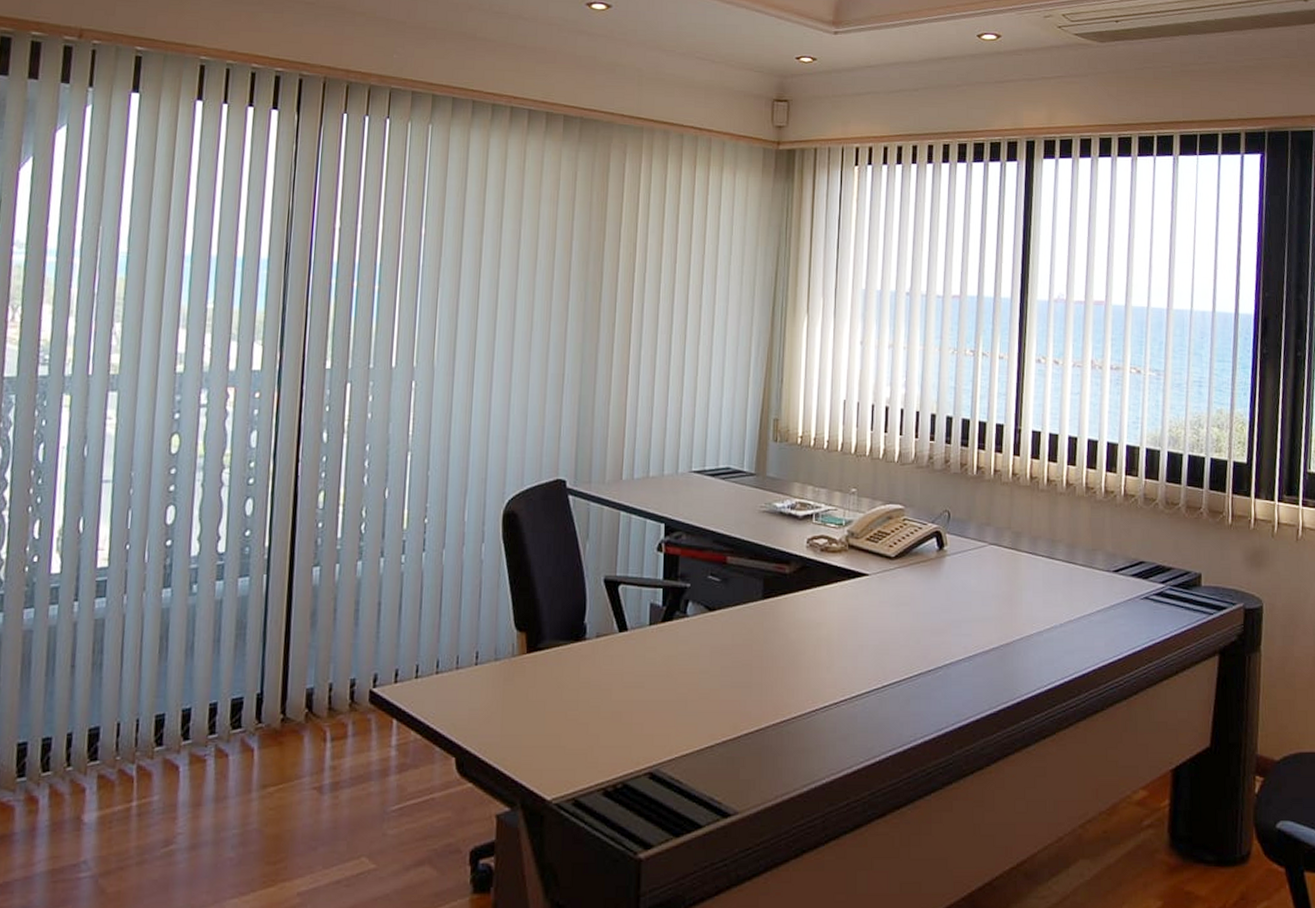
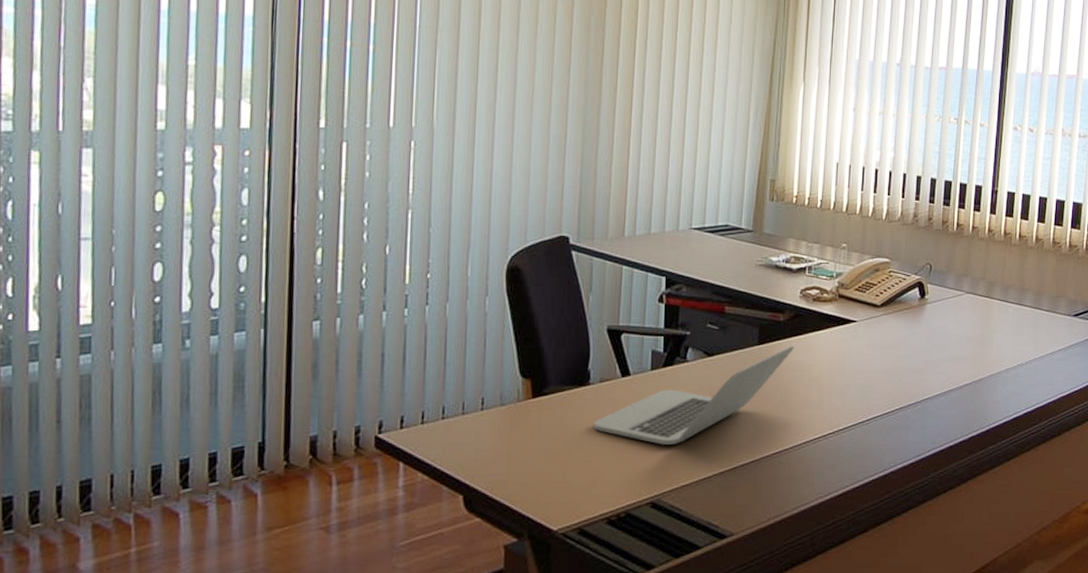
laptop: none [590,600,801,708] -> present [594,345,794,445]

